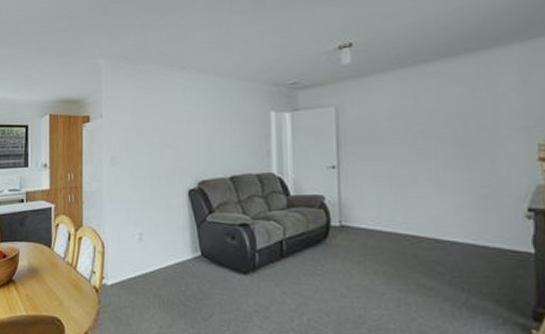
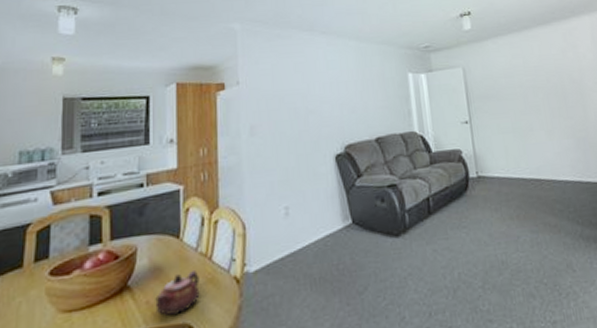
teapot: none [33,275,66,309] -> present [155,269,200,316]

